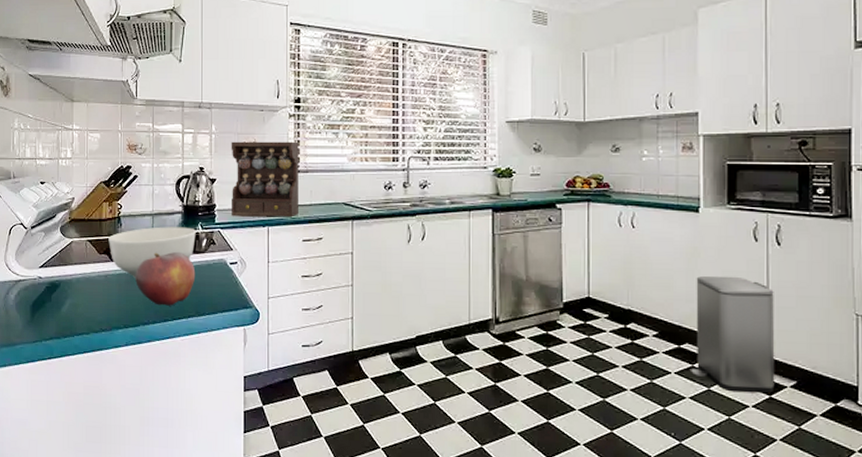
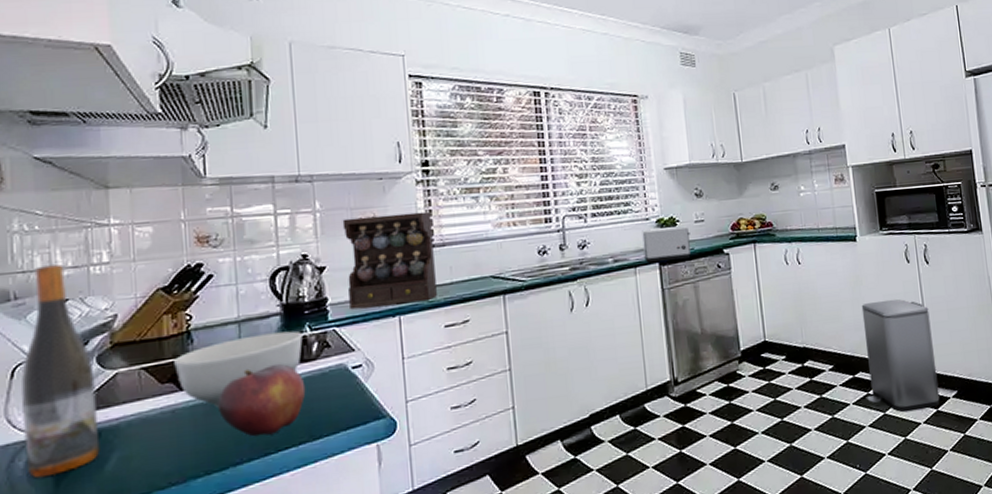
wine bottle: none [14,155,60,308] -> present [20,264,101,478]
toaster: none [478,177,525,209] -> present [642,226,691,264]

